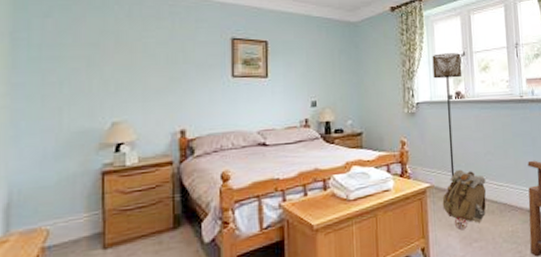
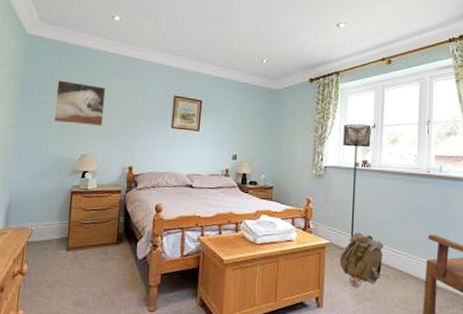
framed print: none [65,29,138,85] -> present [53,80,106,127]

